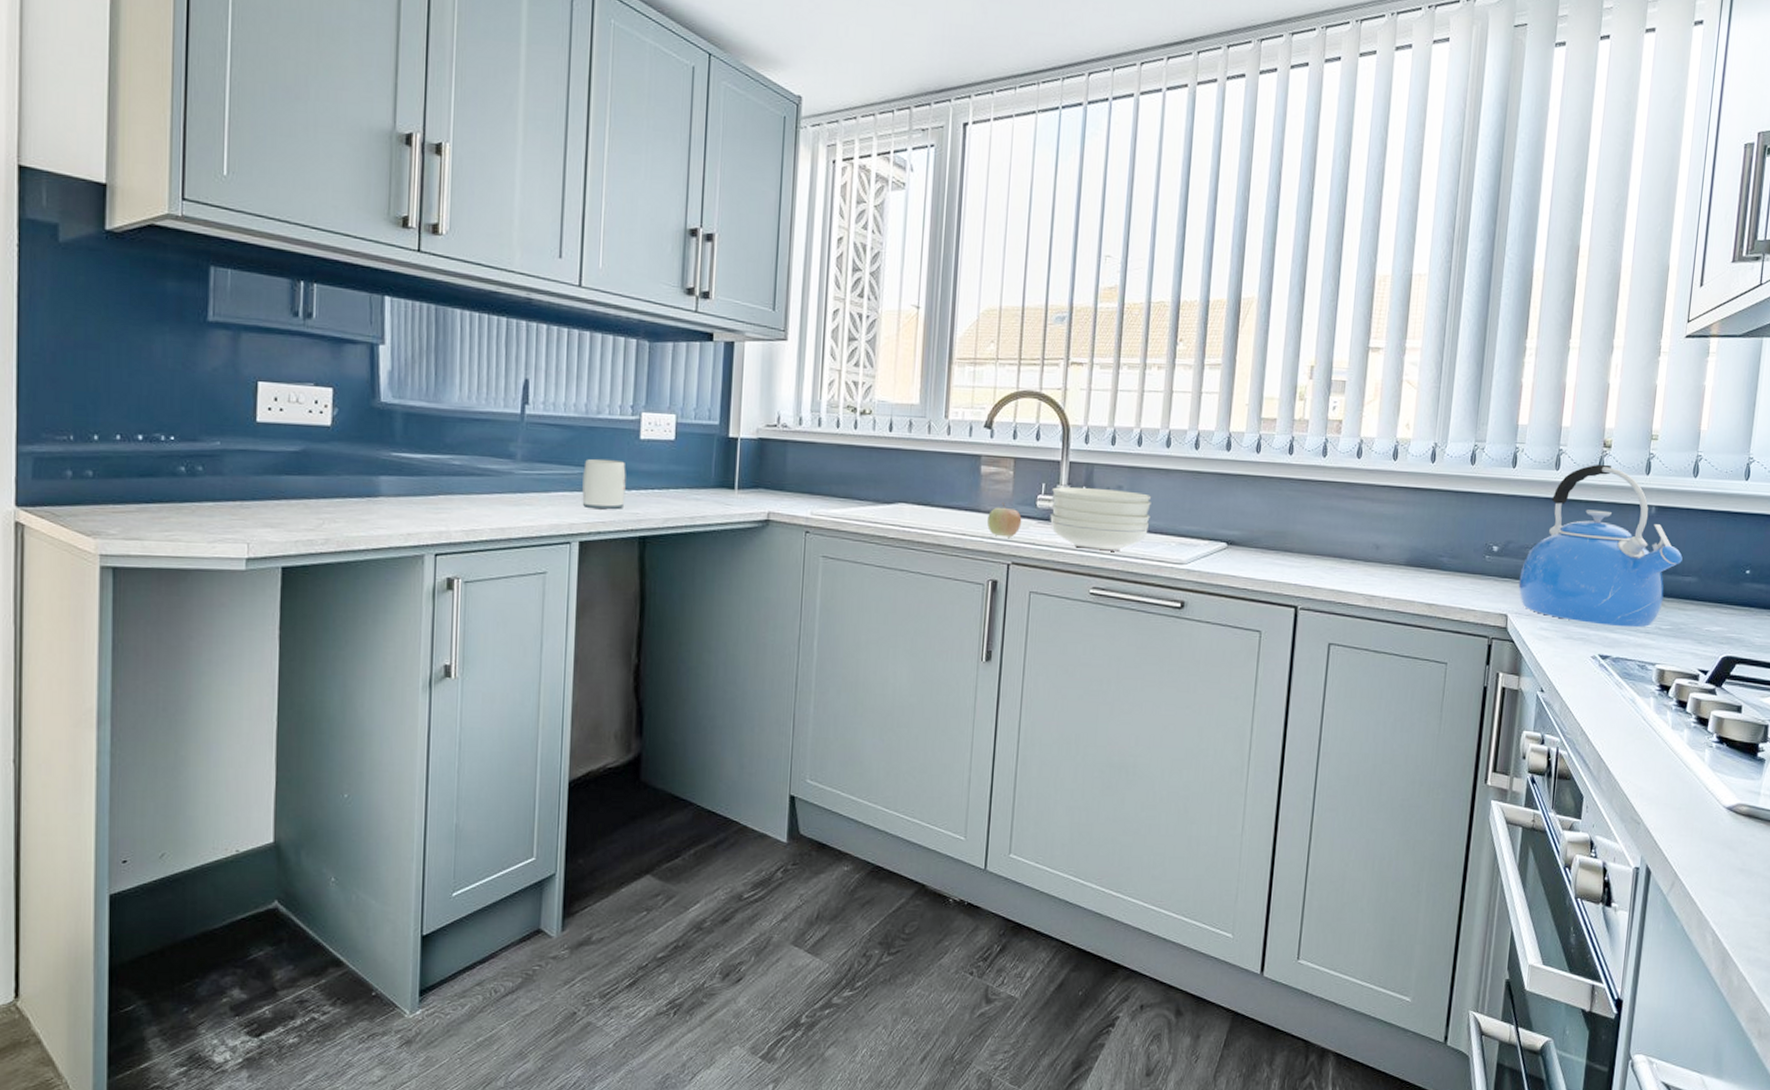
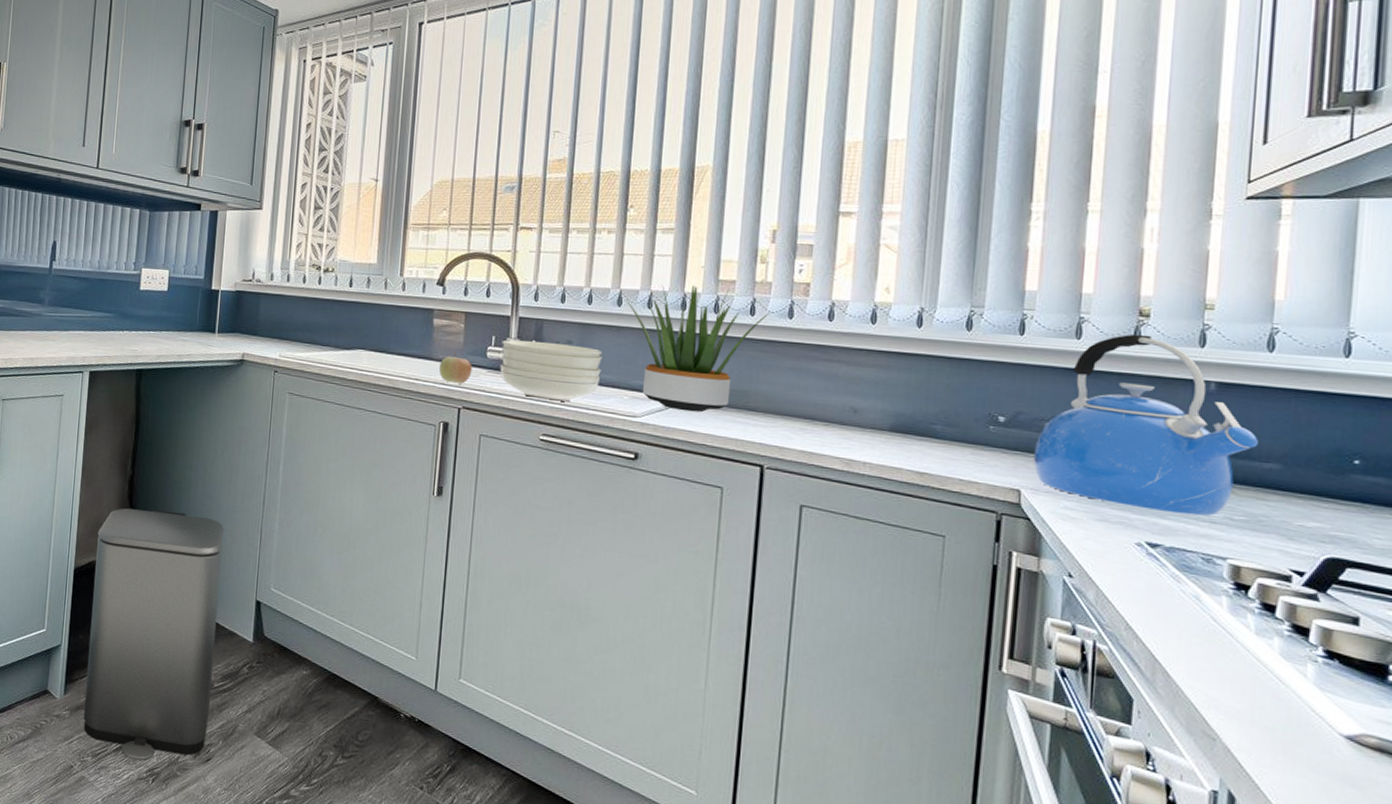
mug: present [582,458,626,510] -> none [93,305,128,347]
pedal bin: none [587,702,751,993] -> present [83,508,224,761]
potted plant: none [1174,424,1308,556] -> present [625,285,771,413]

